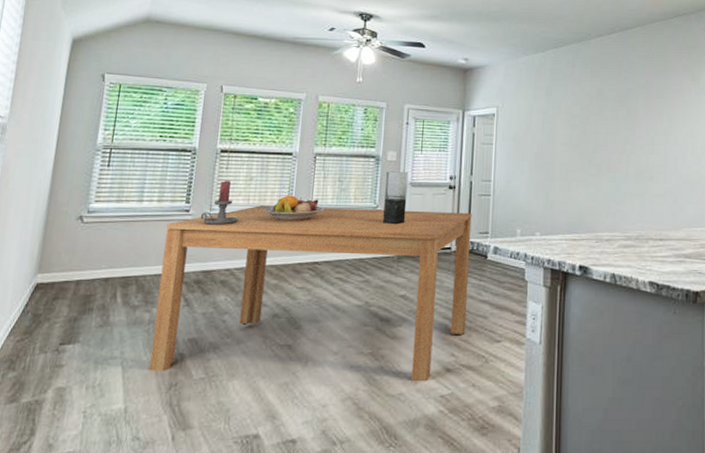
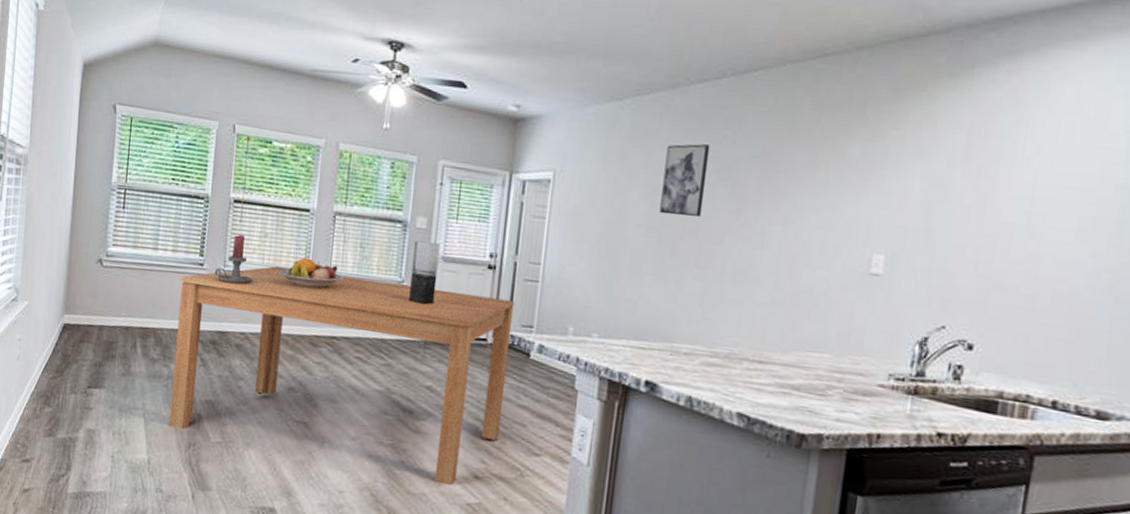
wall art: none [578,81,610,135] -> present [659,144,711,217]

